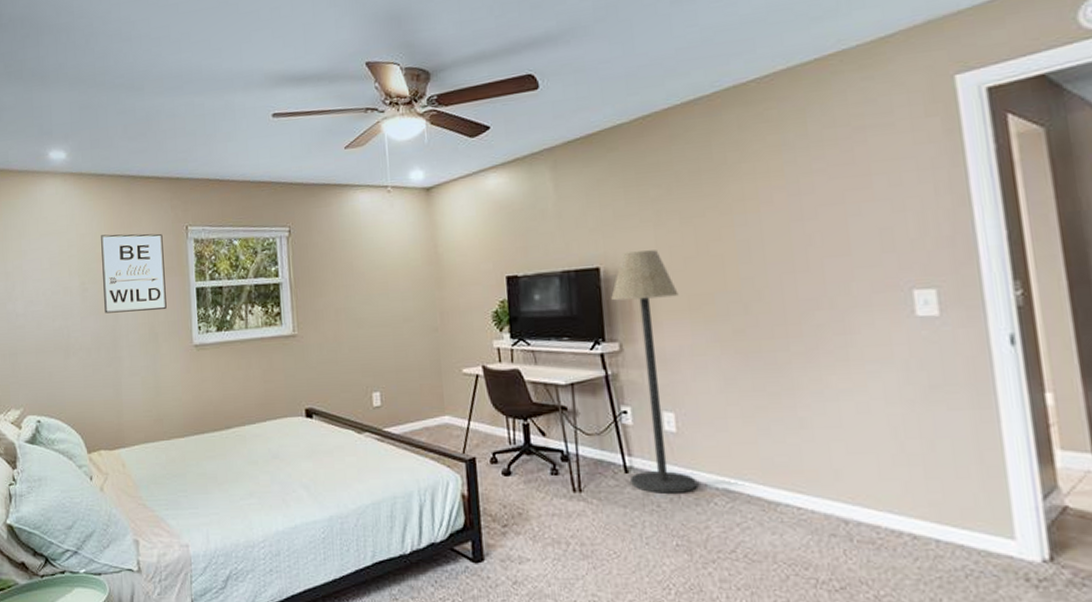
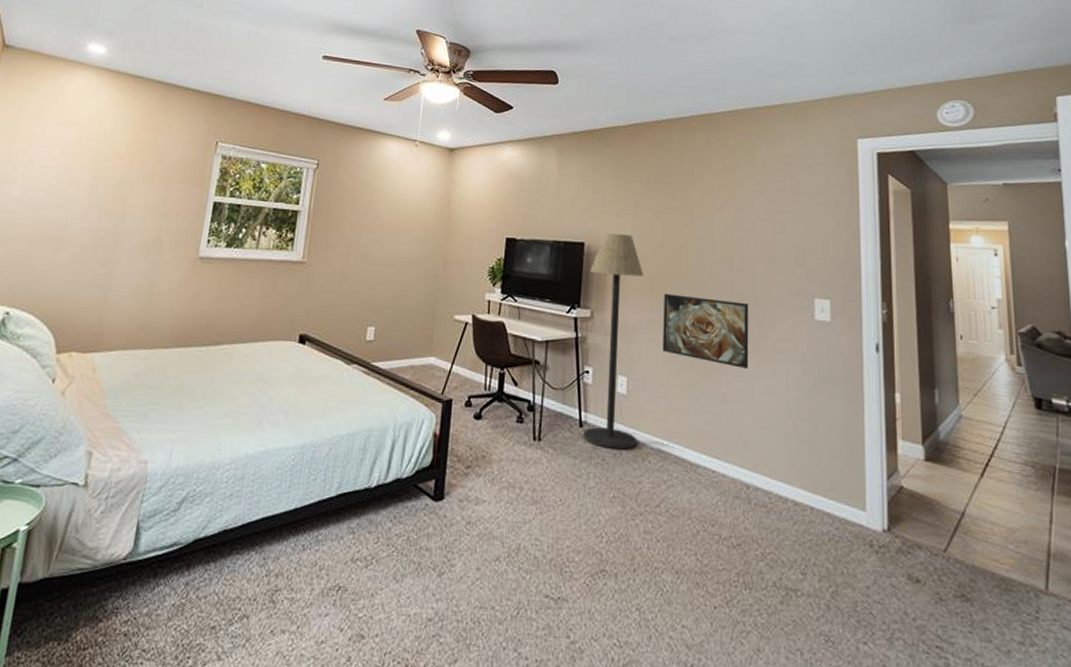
wall art: present [101,233,167,313] -> none [111,134,190,217]
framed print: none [707,308,831,387] -> present [662,293,749,369]

